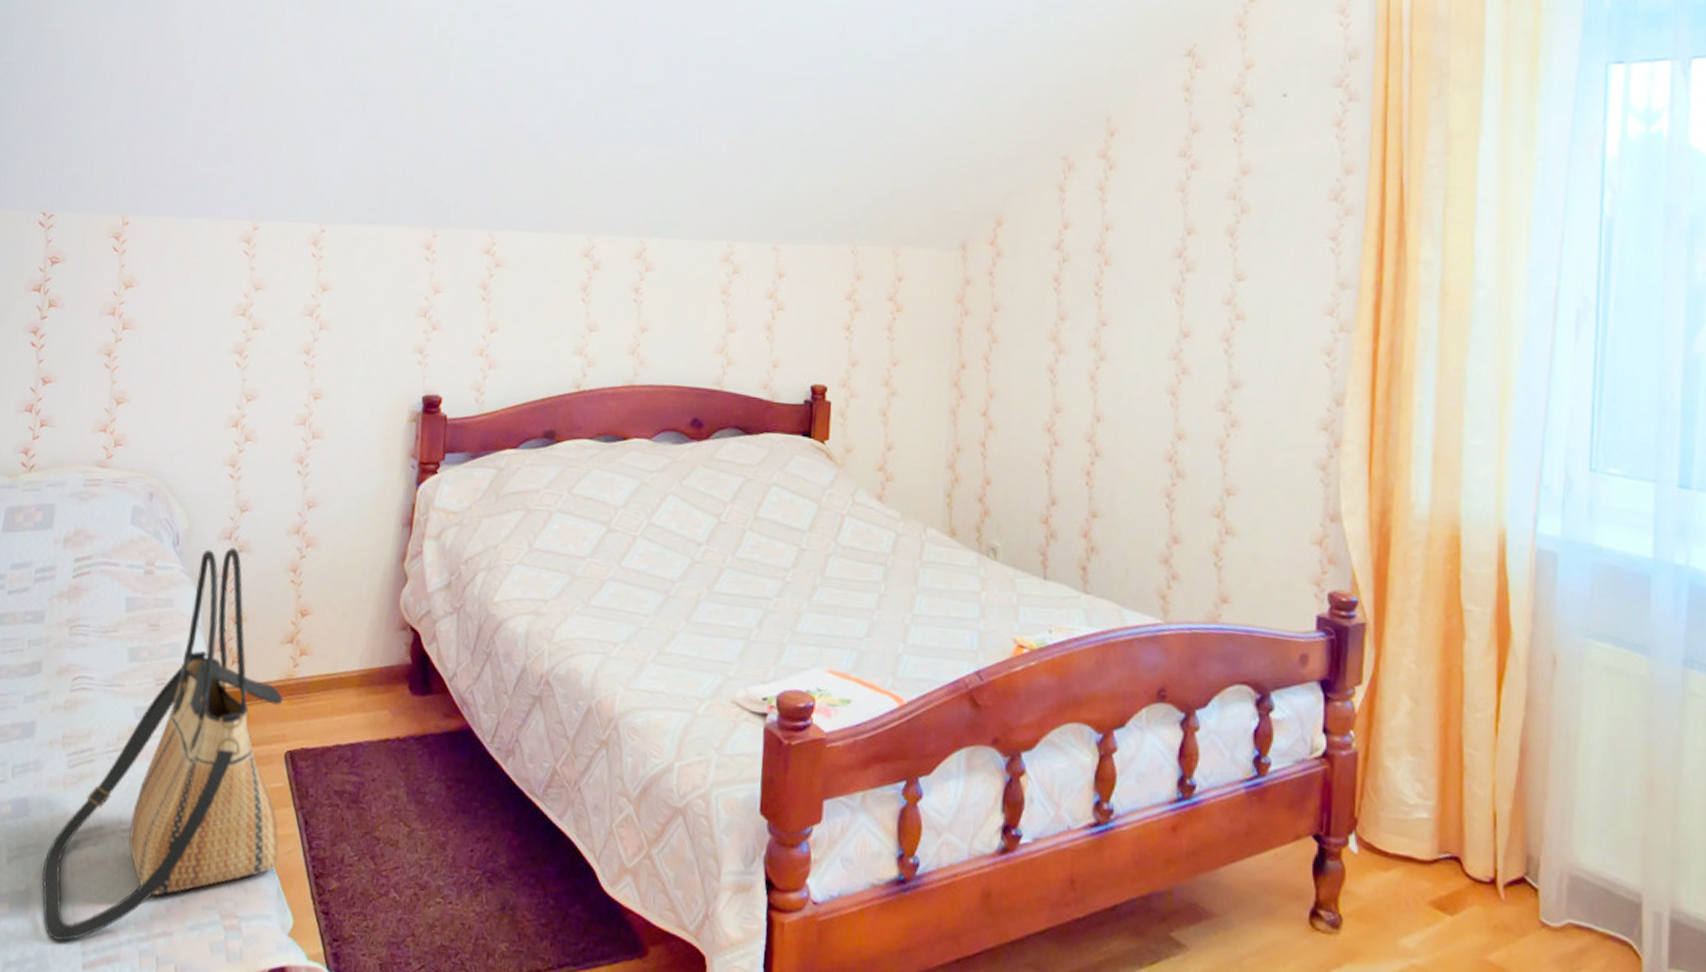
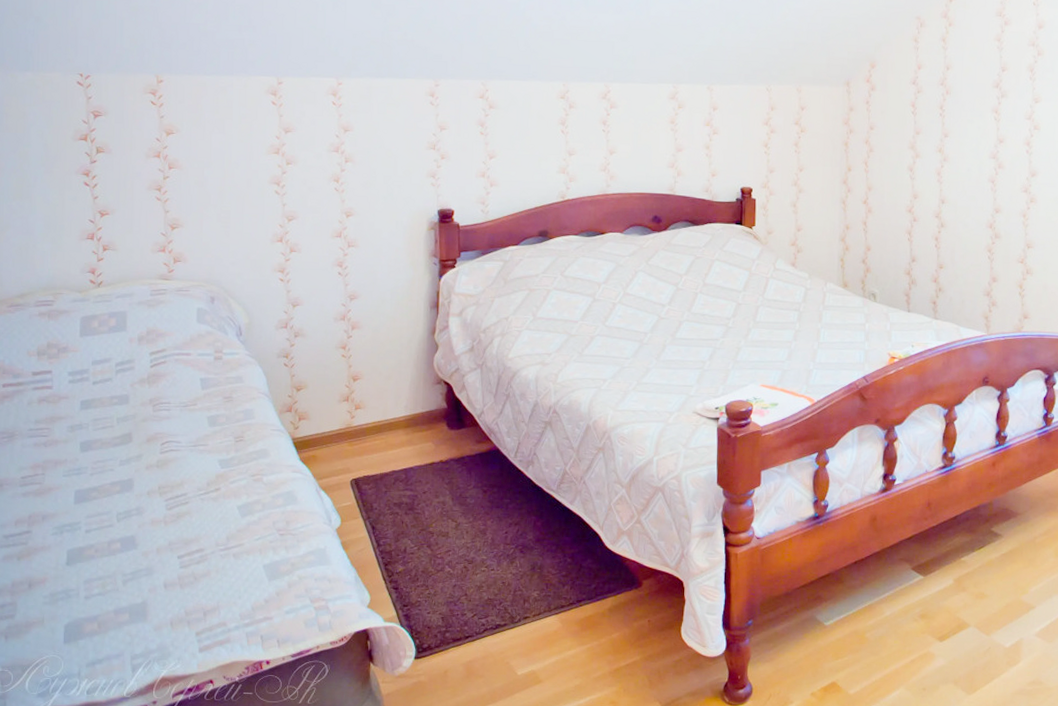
tote bag: present [42,548,283,941] -> none [155,334,354,635]

